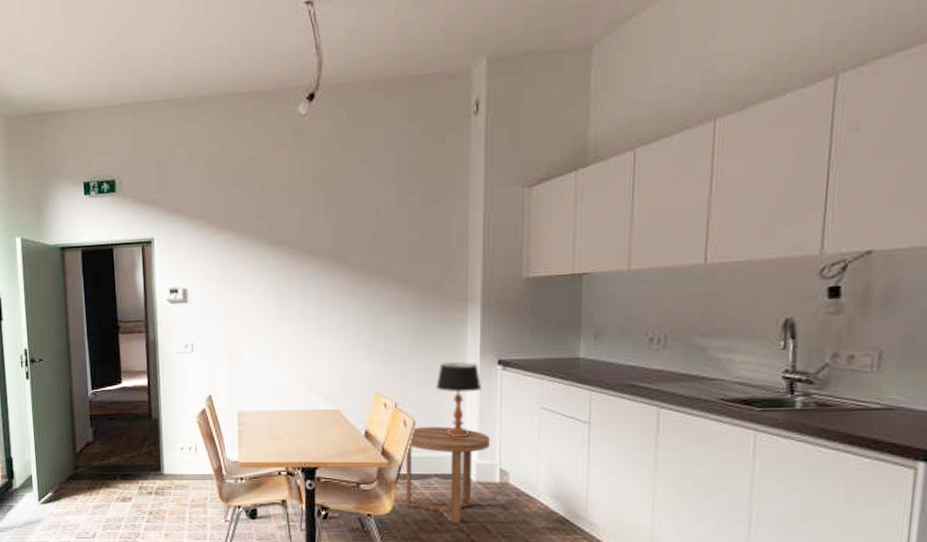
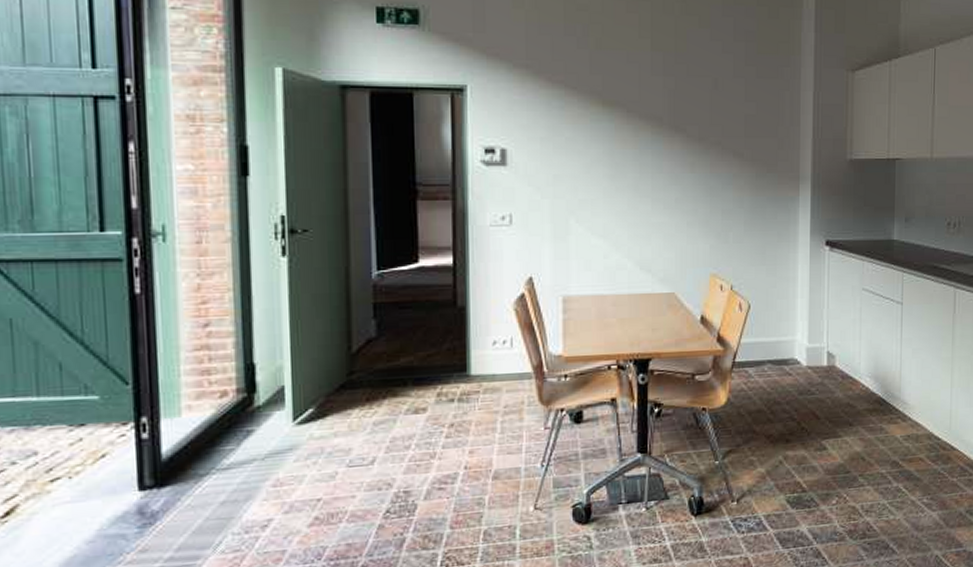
side table: present [405,427,491,523] -> none [740,309,819,412]
table lamp: present [436,362,482,437] -> none [770,242,812,320]

